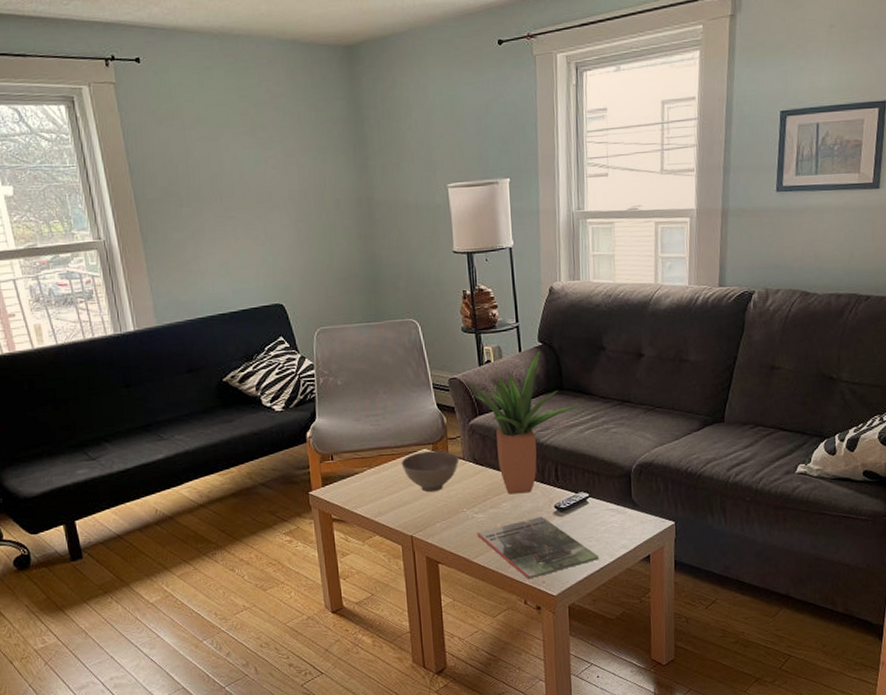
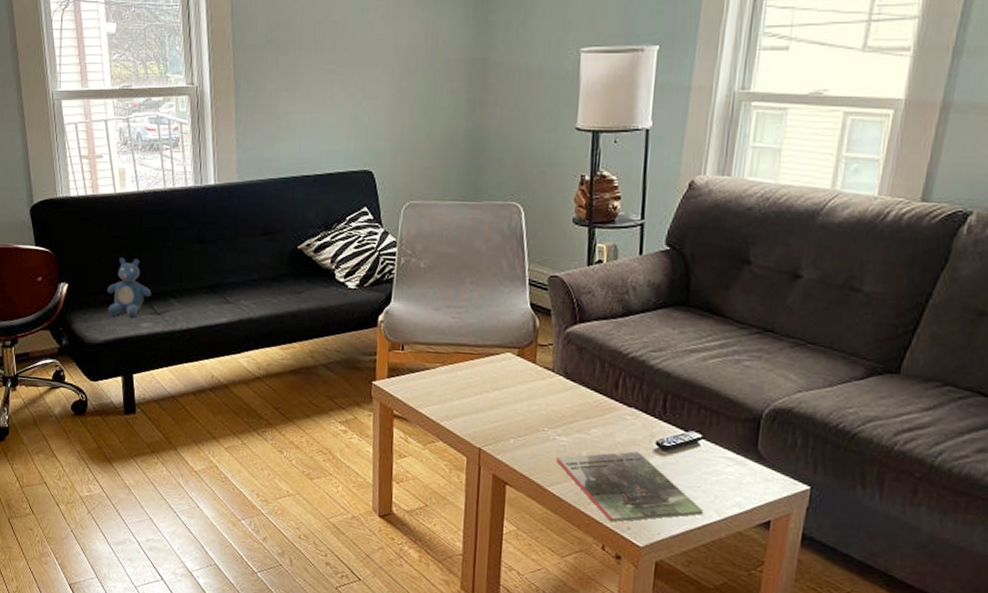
stuffed animal: none [37,409,85,468] -> present [107,258,152,317]
bowl: present [401,450,459,493] -> none [479,355,548,403]
potted plant: present [462,350,580,495] -> none [565,255,707,422]

